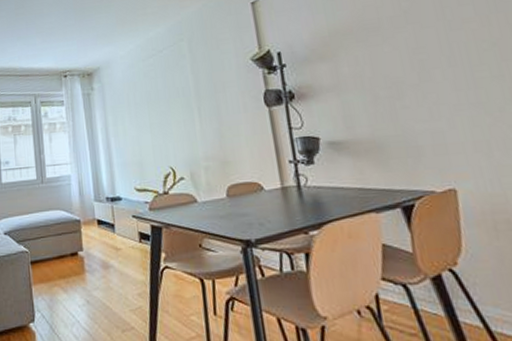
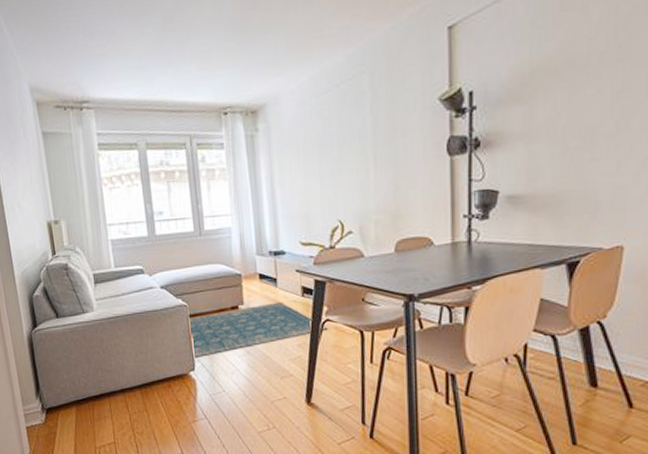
rug: none [29,248,167,309] -> present [188,302,328,359]

